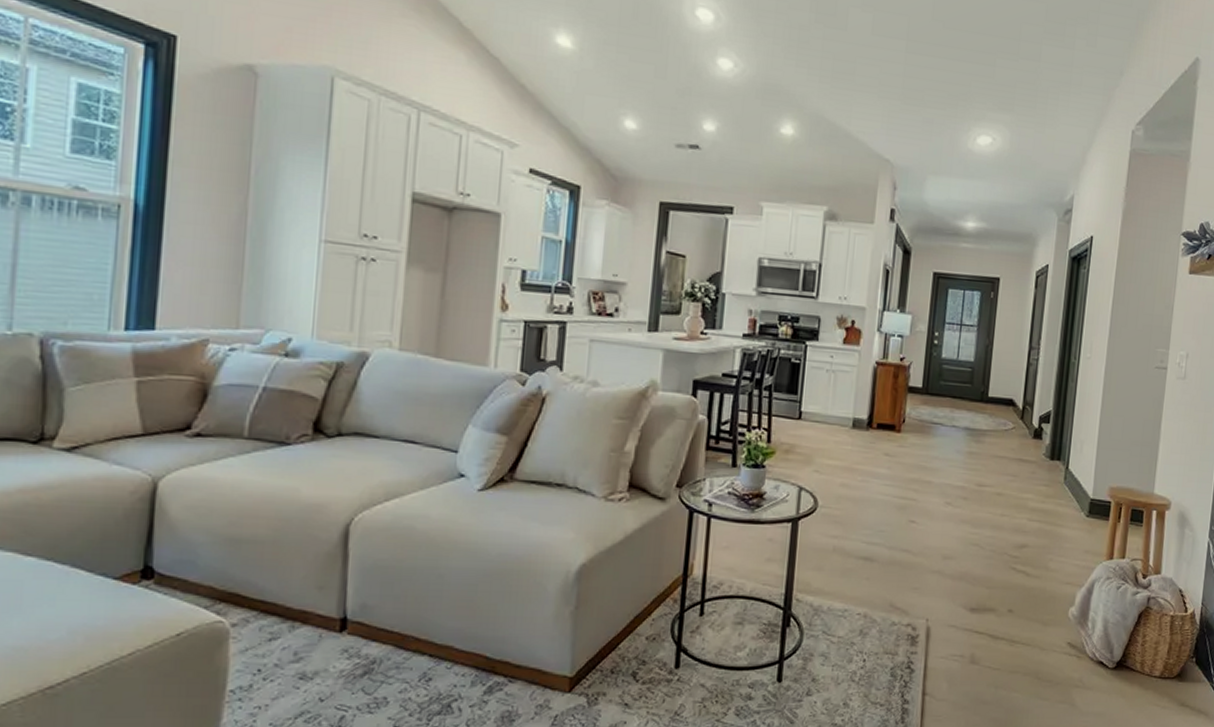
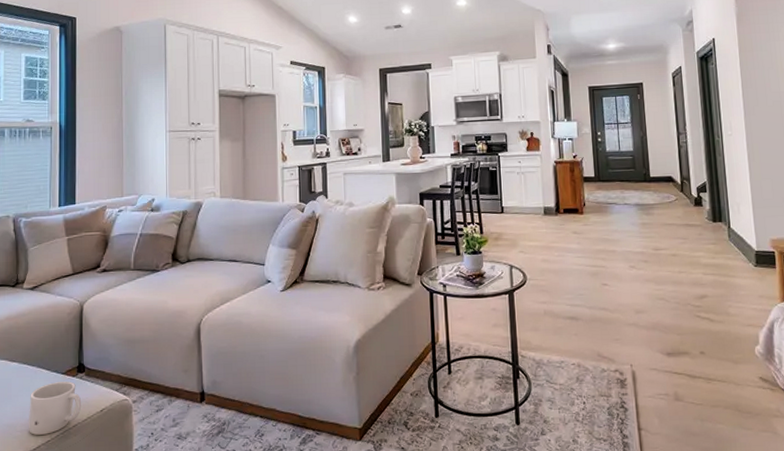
mug: none [48,590,146,664] -> present [28,381,82,435]

